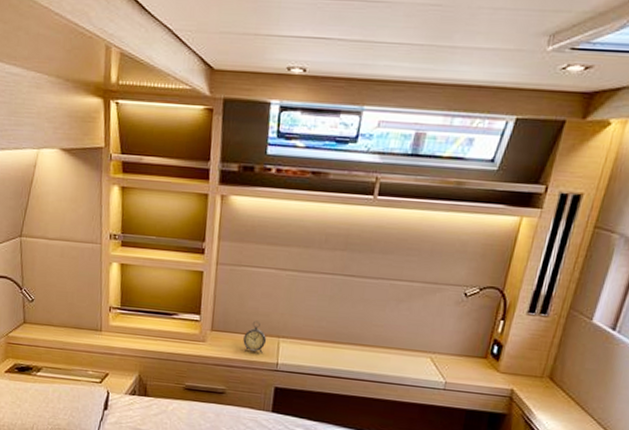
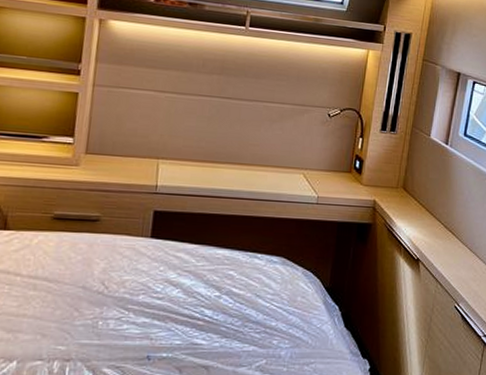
alarm clock: present [243,320,267,353] -> none [120,142,146,176]

